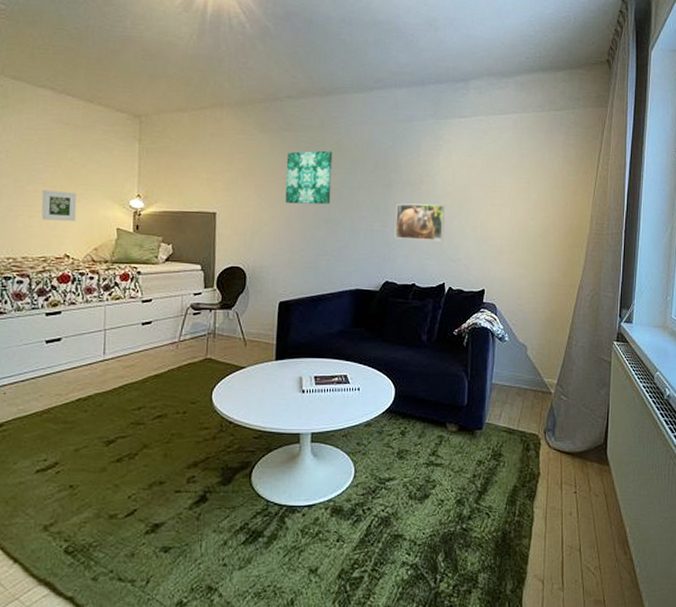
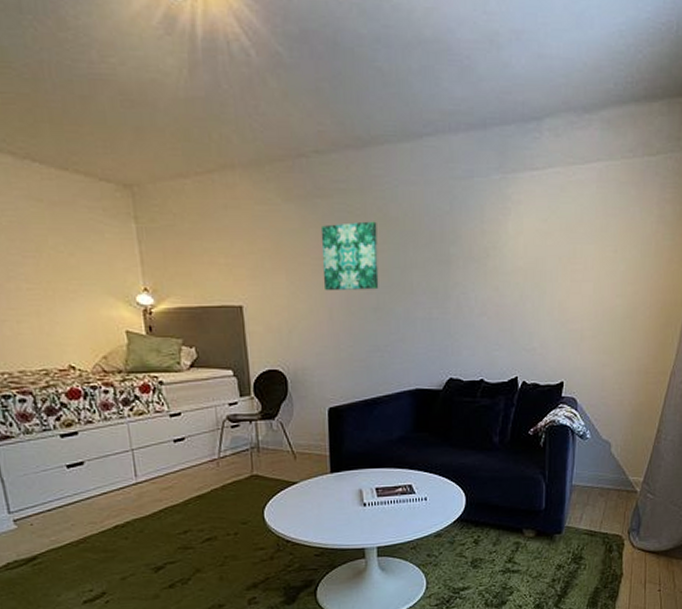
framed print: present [41,190,77,221] -> none [26,288,75,325]
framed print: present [394,203,445,241] -> none [457,284,515,327]

